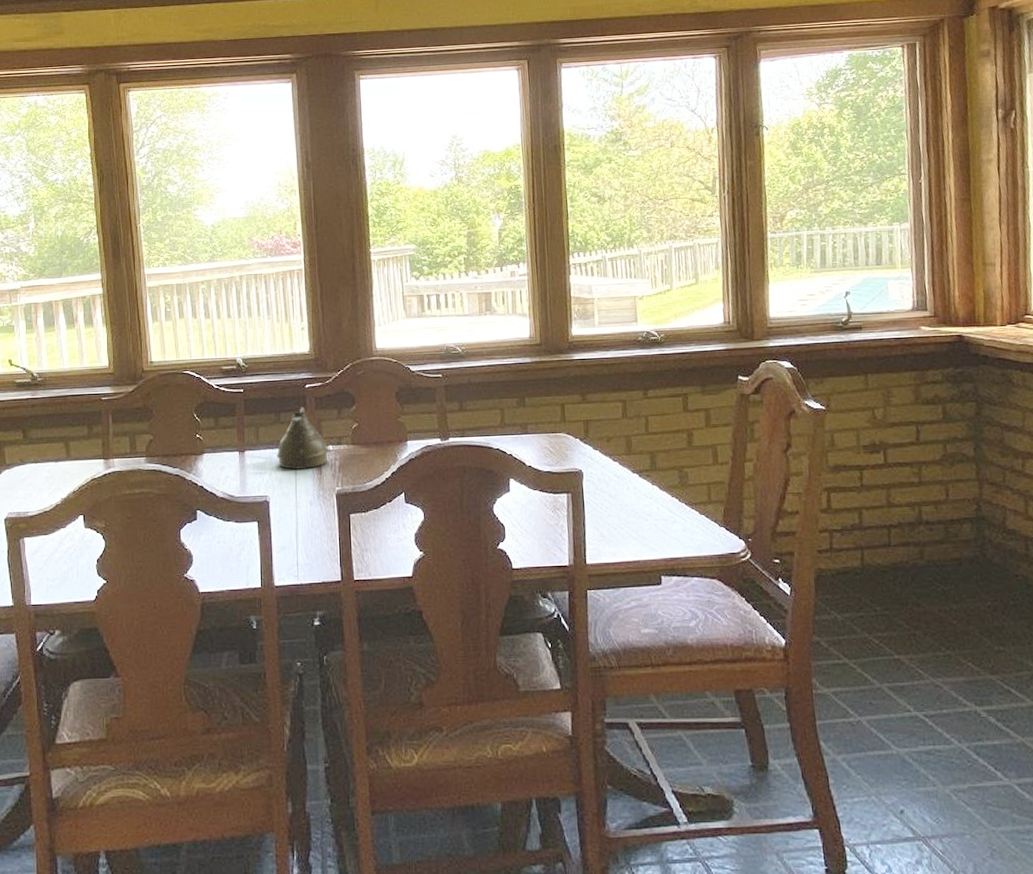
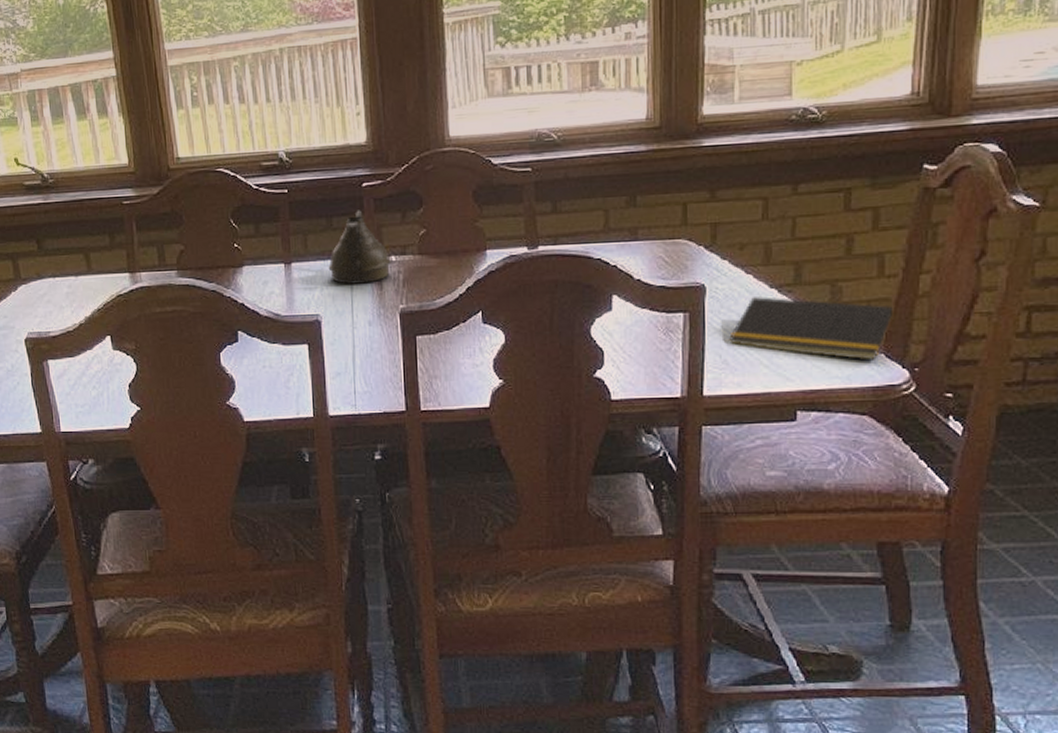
notepad: none [604,480,728,533] -> present [729,297,894,361]

